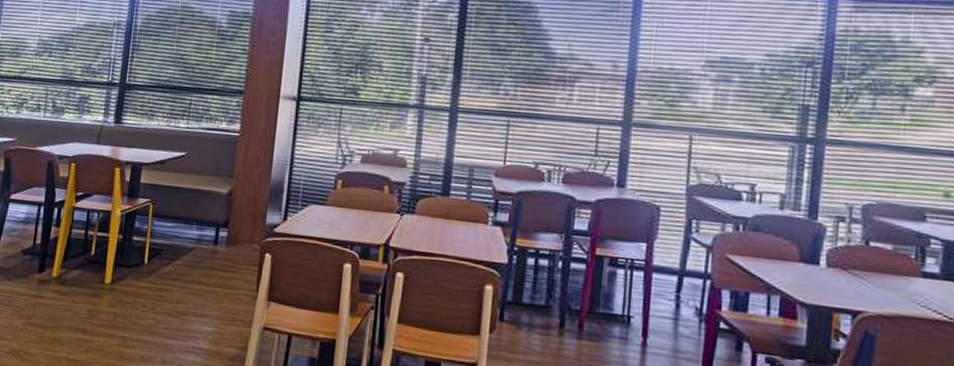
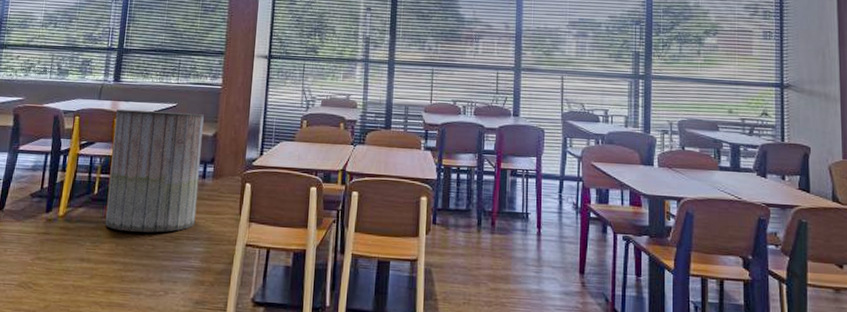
trash can: none [102,157,218,306] -> present [104,109,204,233]

